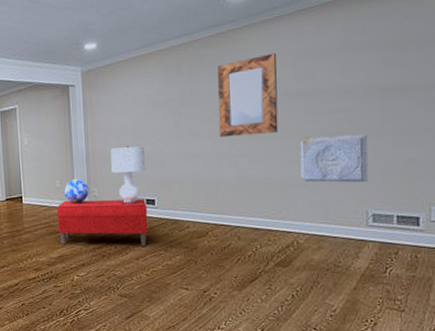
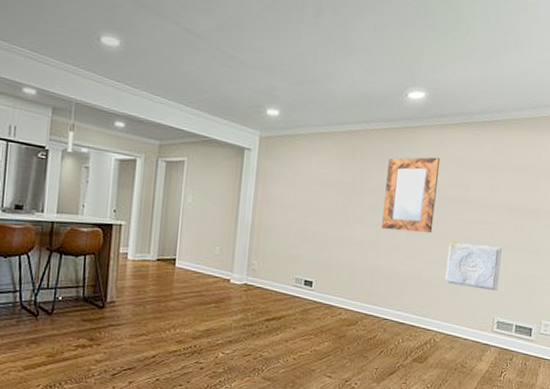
bench: present [56,198,148,246] -> none [209,270,305,329]
decorative globe: present [64,178,89,204] -> none [222,247,249,275]
lamp: present [110,146,145,205] -> none [275,222,310,284]

